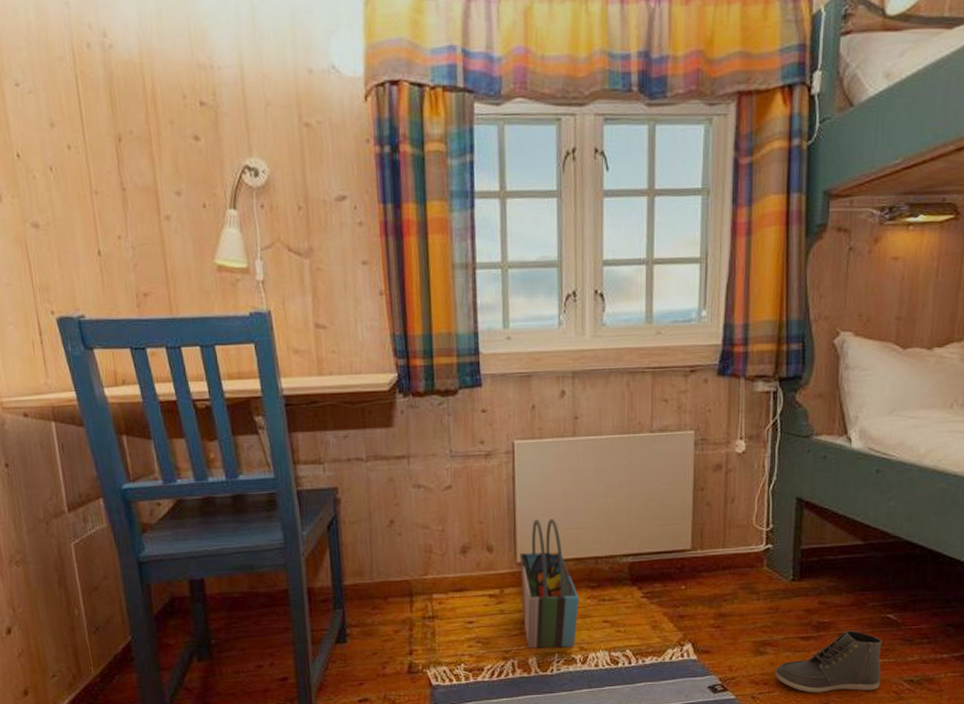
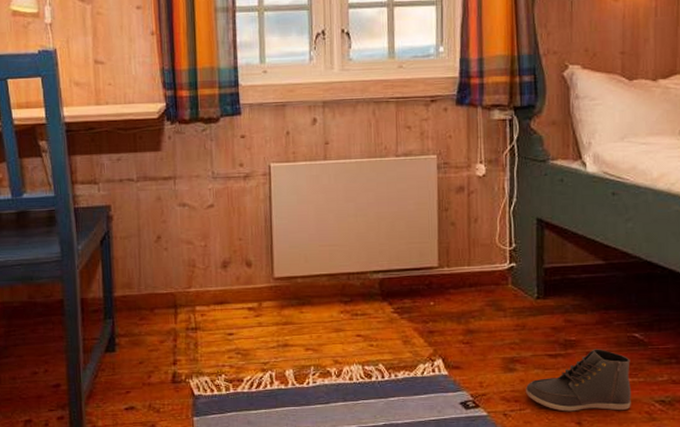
tote bag: present [519,519,580,649] -> none [276,236,334,361]

